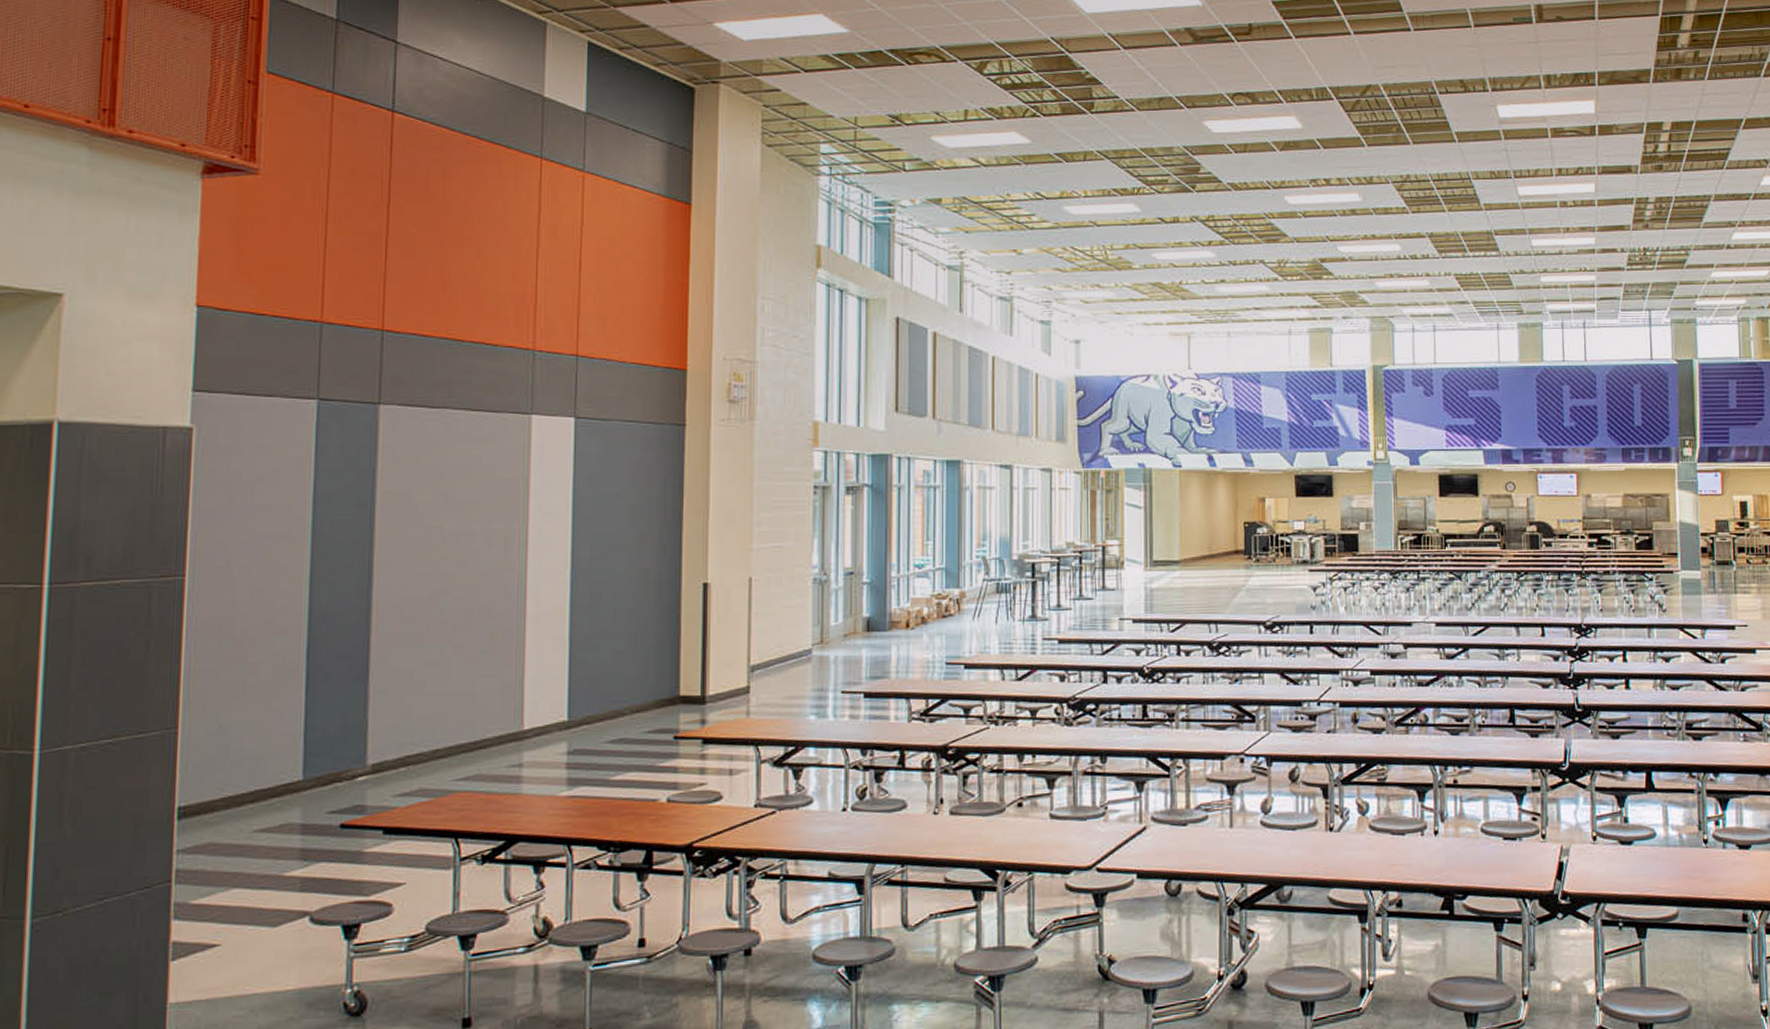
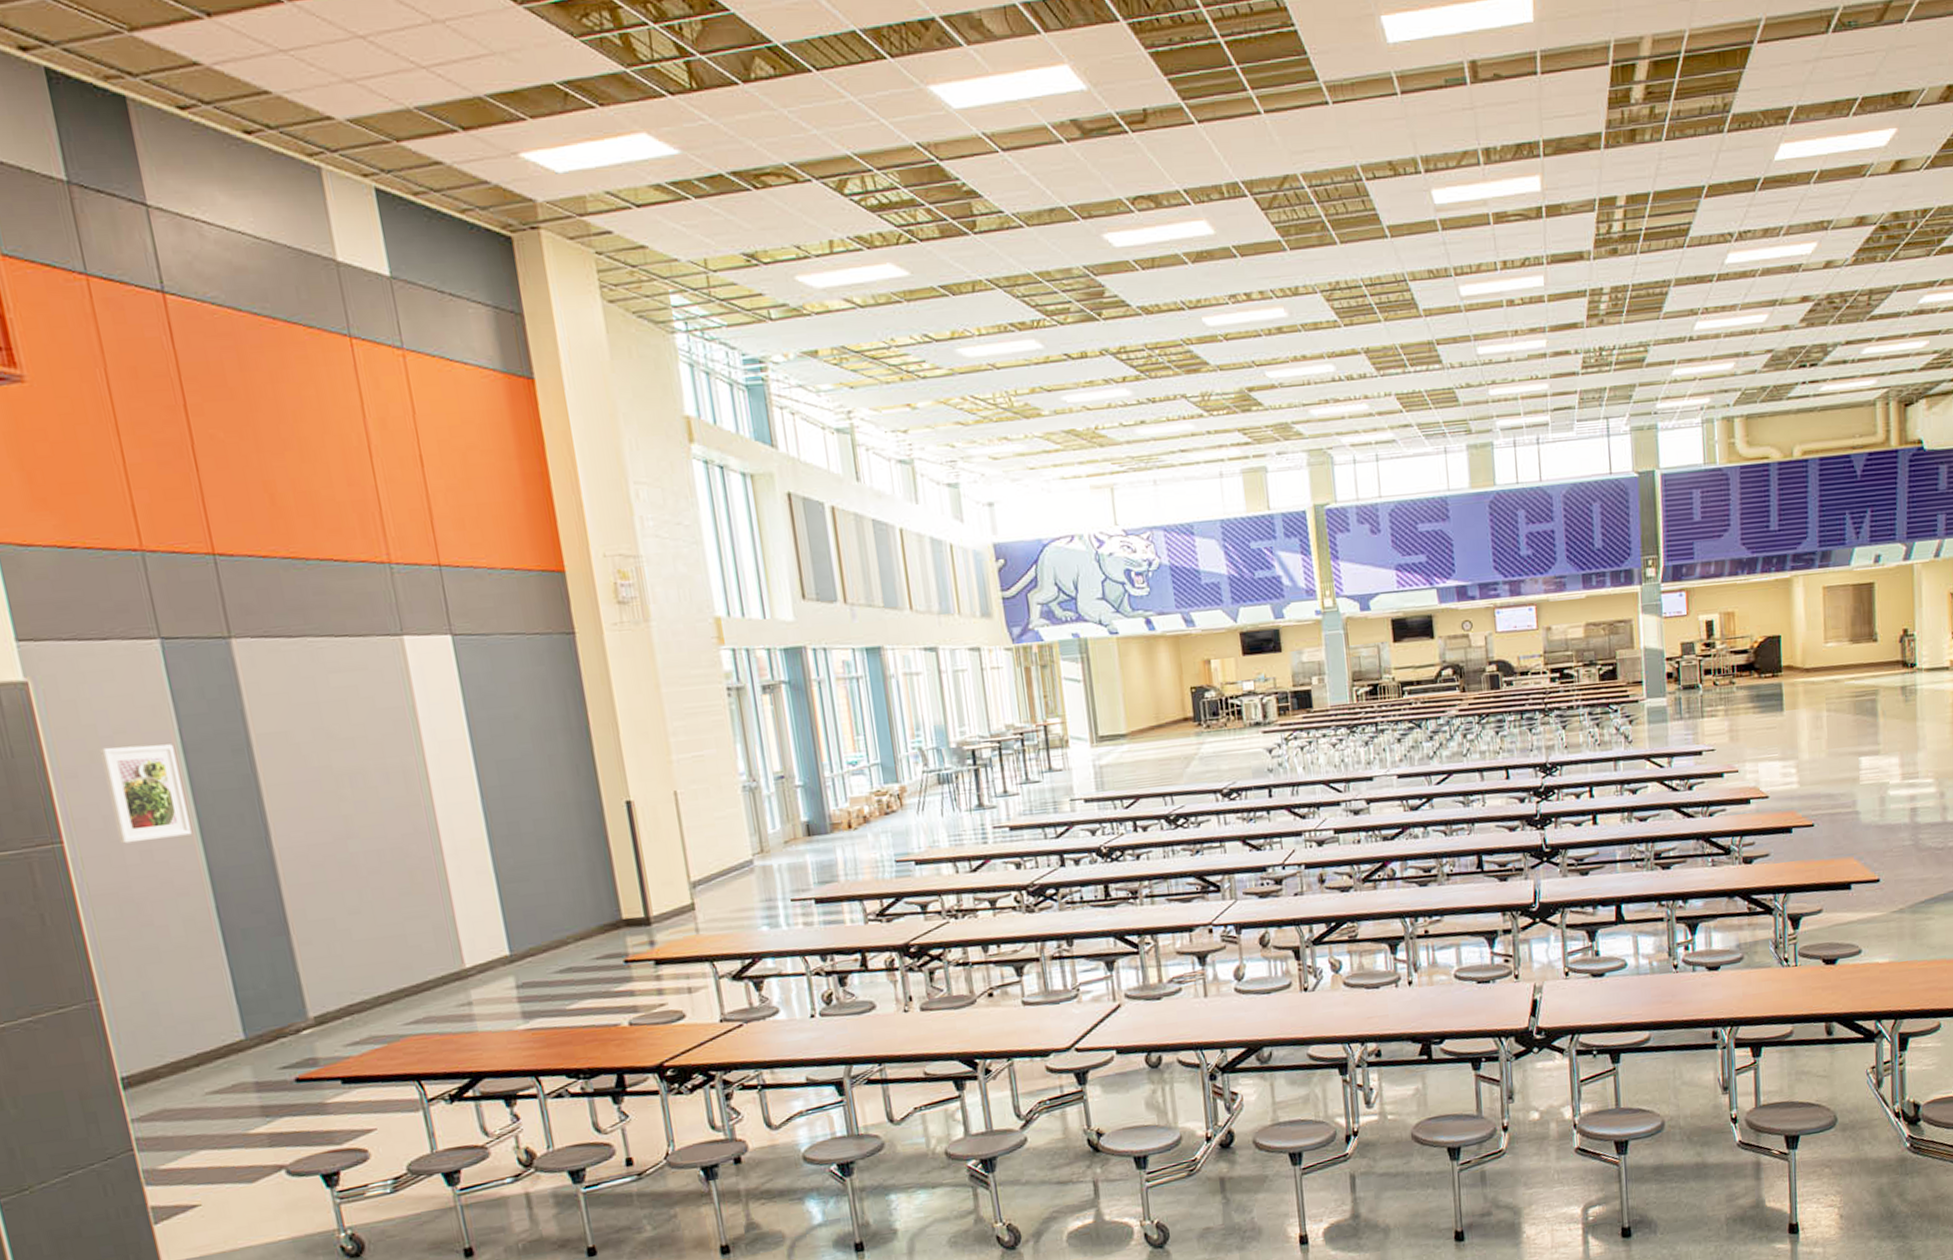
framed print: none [236,492,305,582] -> present [100,744,192,844]

